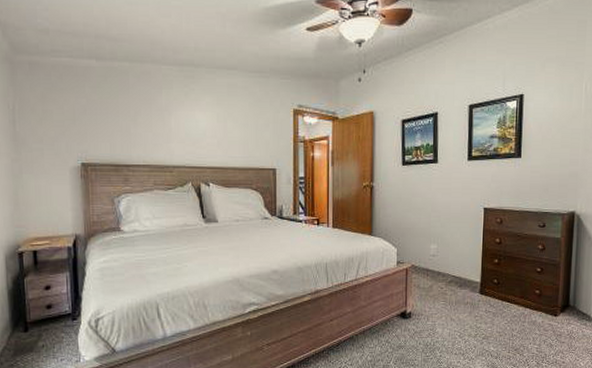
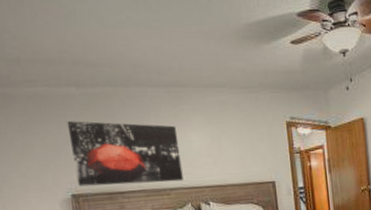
wall art: none [84,92,187,160] -> present [66,121,184,187]

